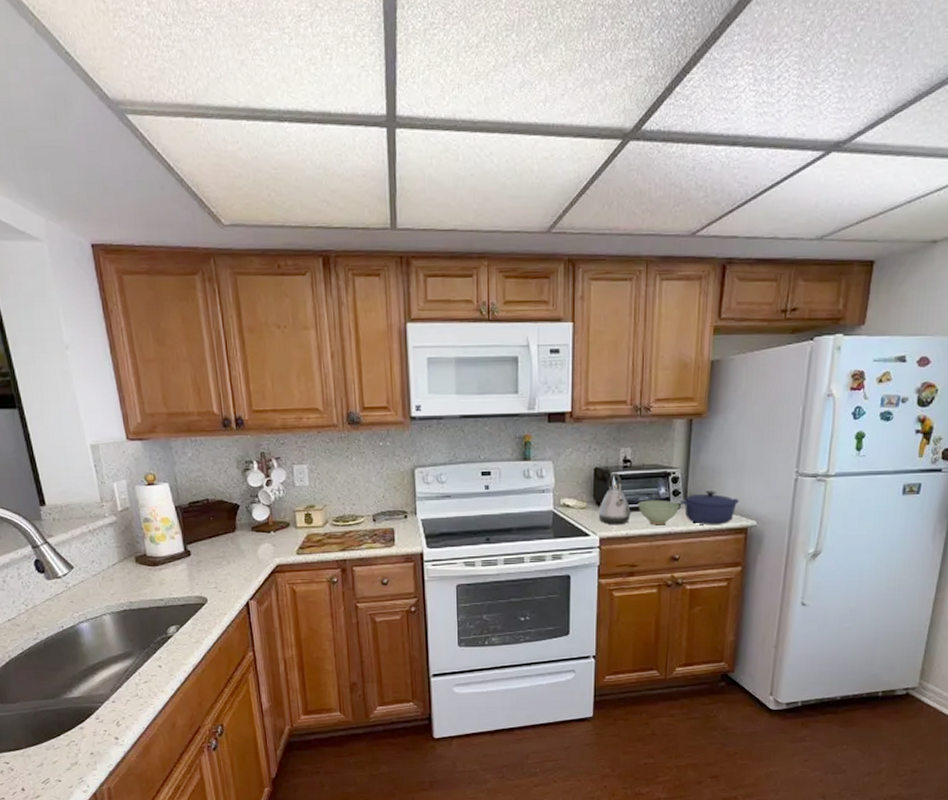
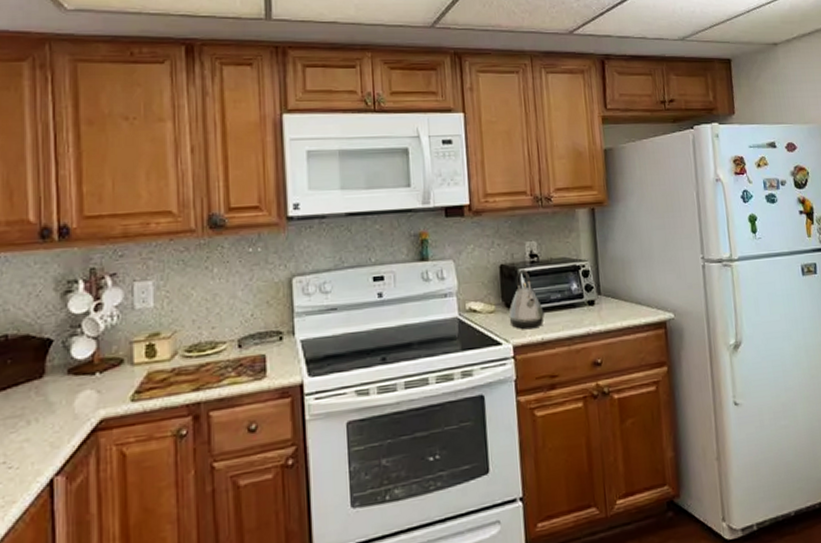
bowl: present [637,500,679,525] -> none [550,296,594,327]
cooking pot: present [679,490,740,526] -> none [593,283,654,323]

